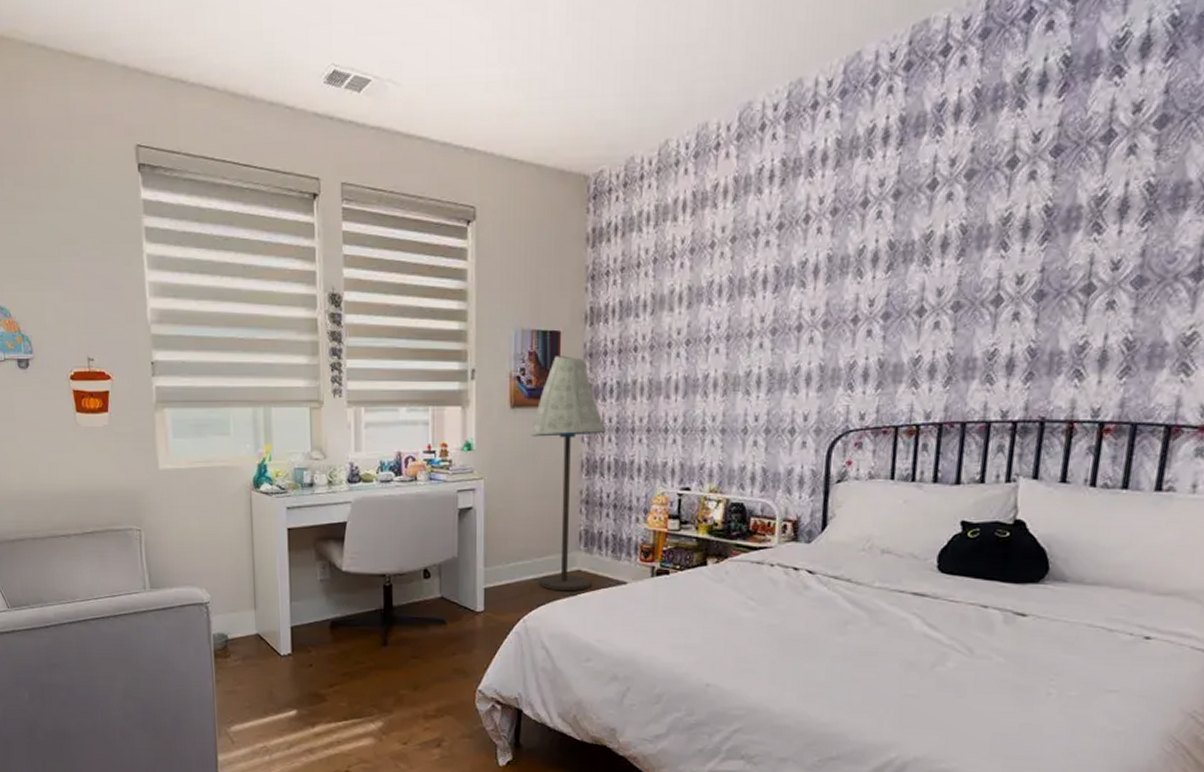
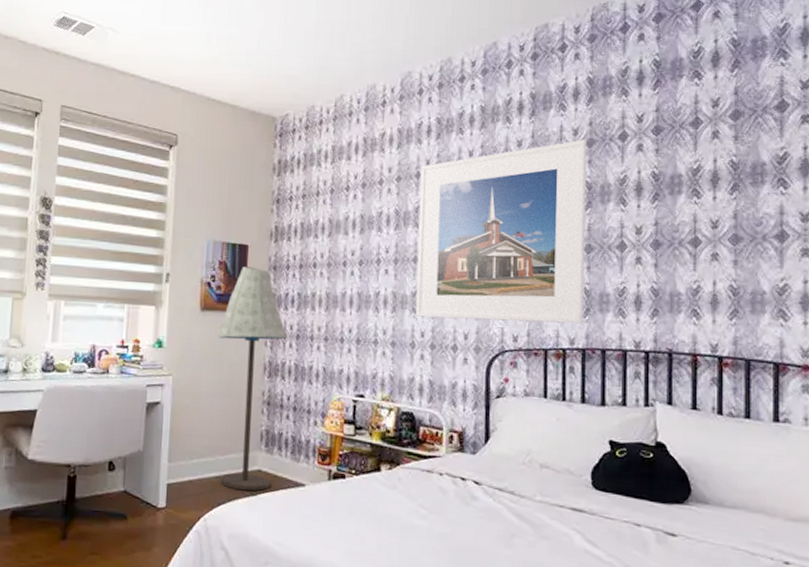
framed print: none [750,171,966,399] -> present [415,140,587,324]

